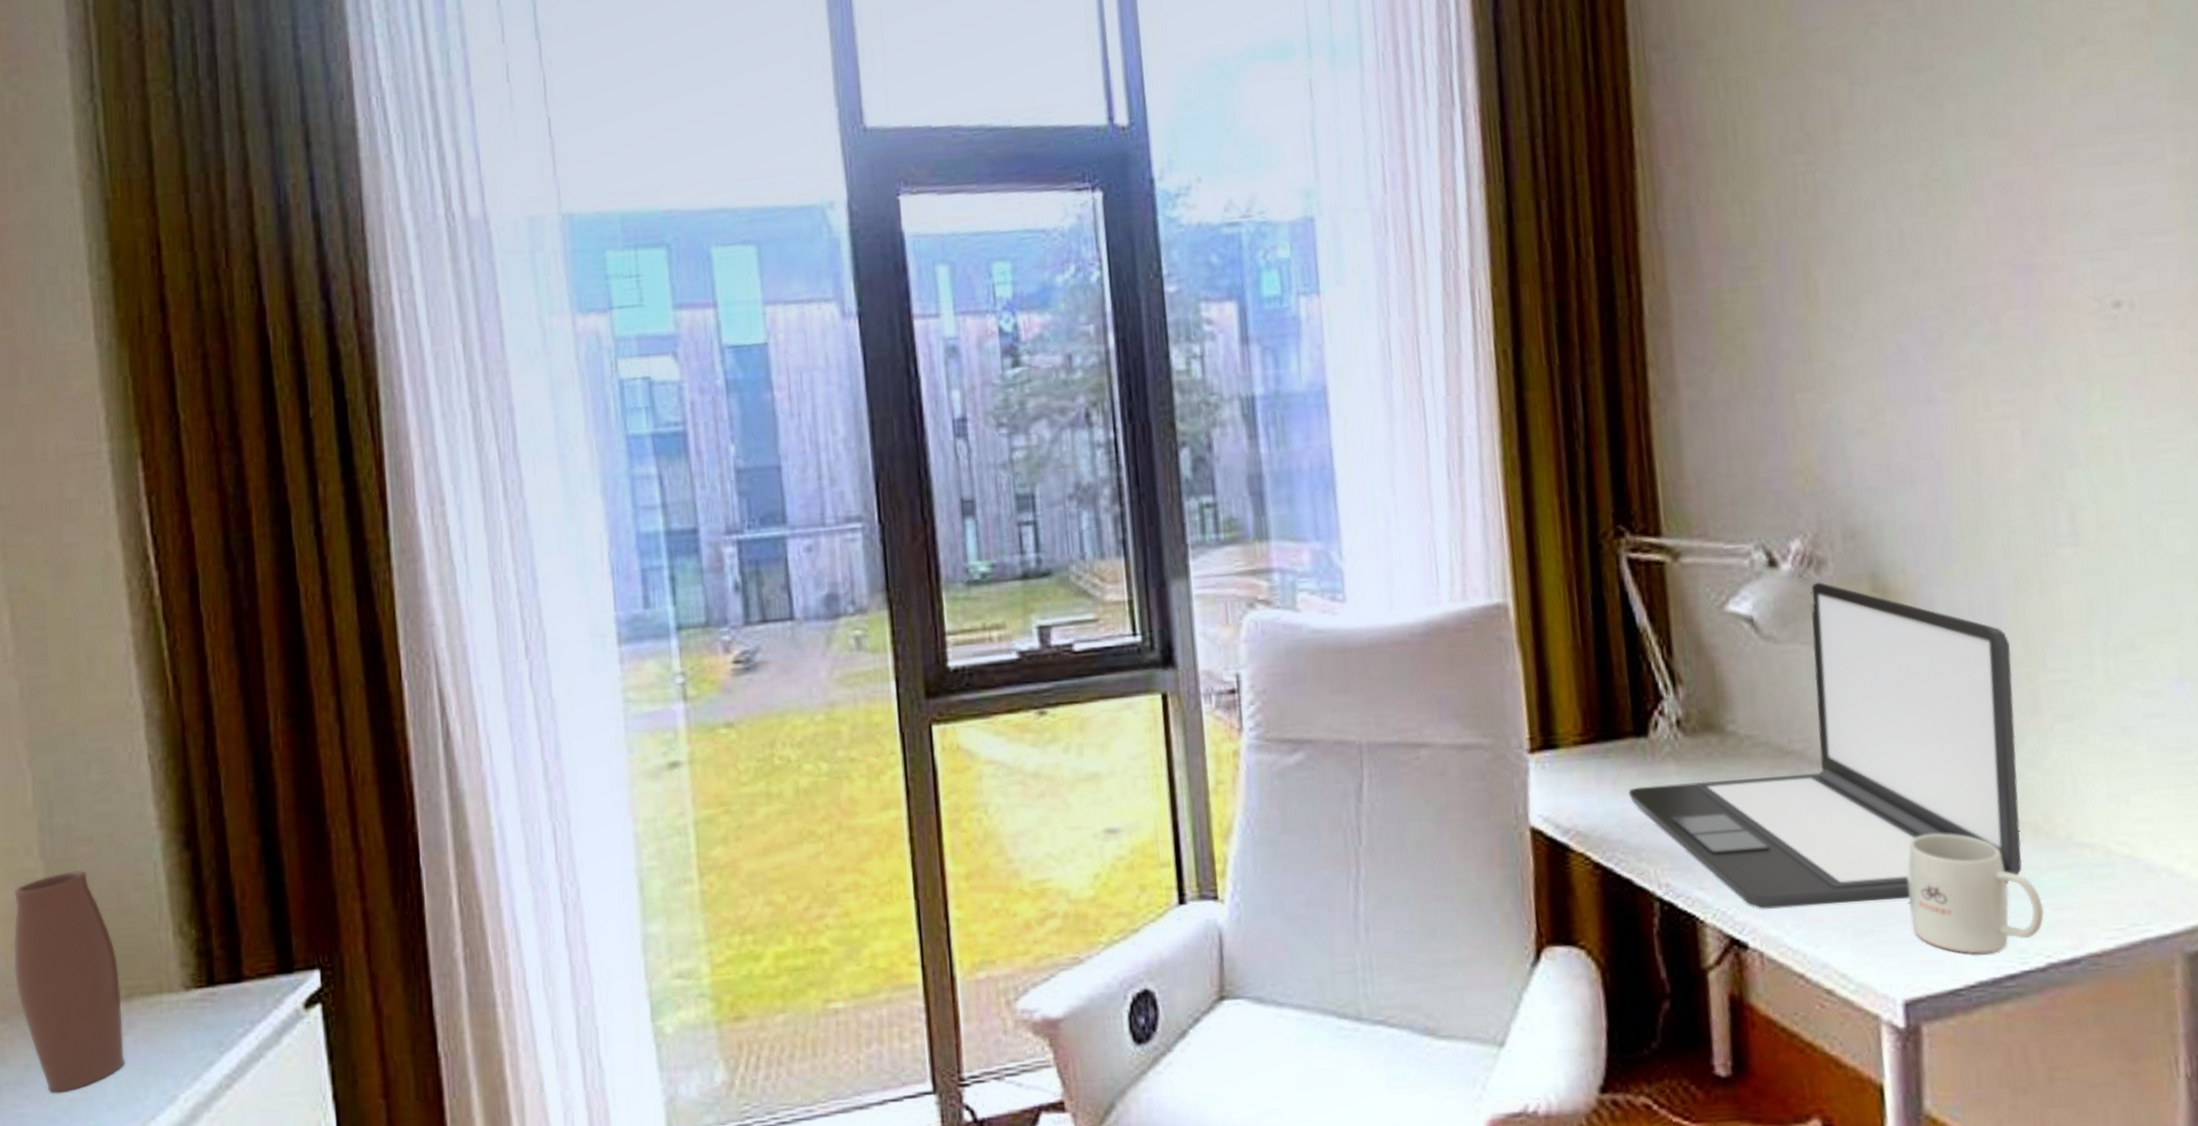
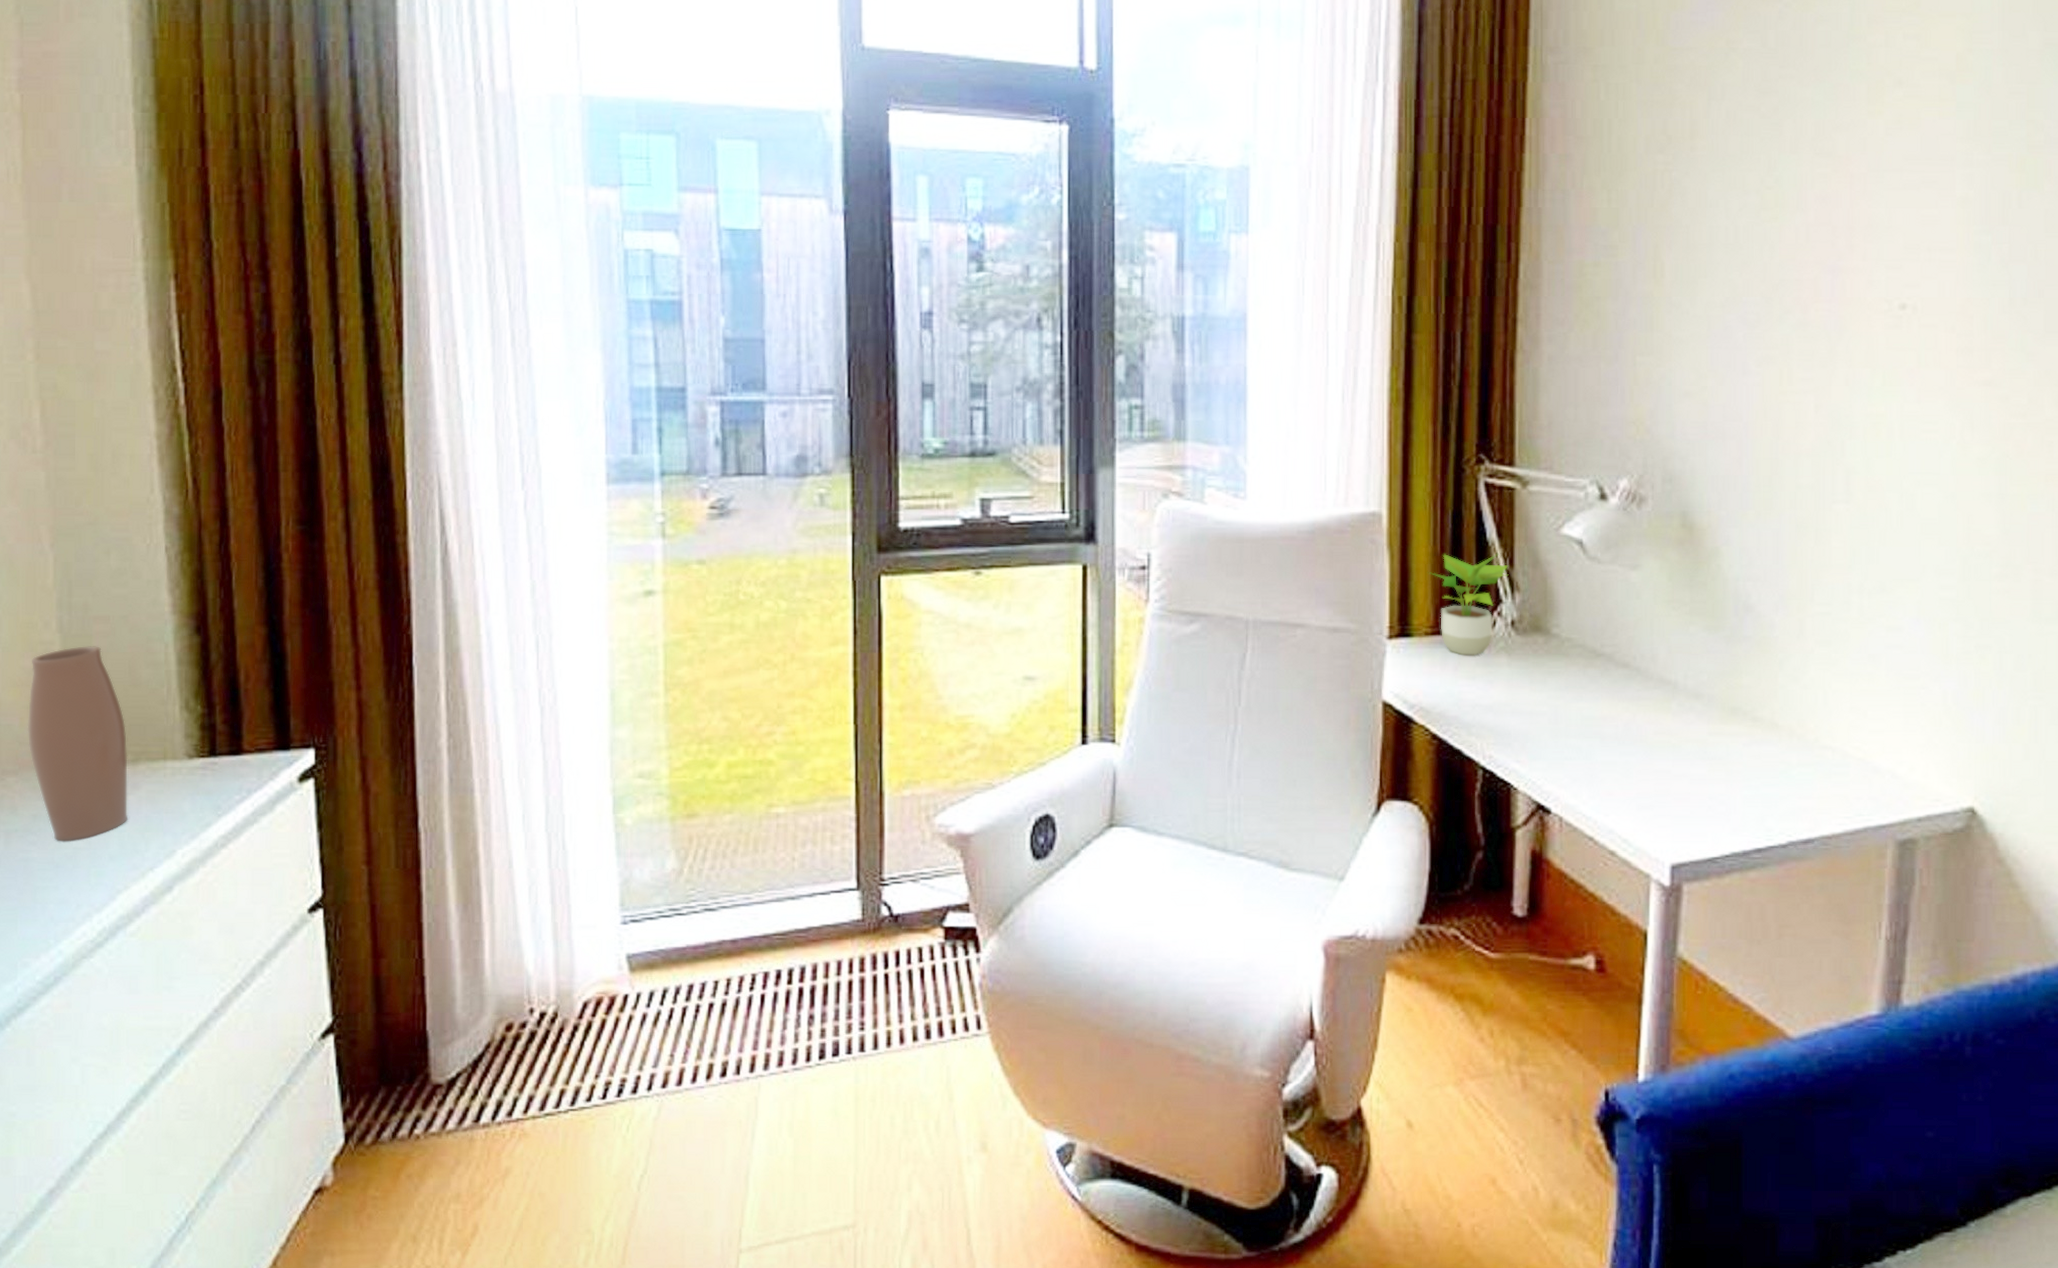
potted plant: none [1568,640,1668,766] -> present [1427,553,1509,656]
laptop: present [1628,581,2022,909] -> none [1466,515,1787,782]
mug: present [1906,833,2044,954] -> none [1683,730,1790,830]

